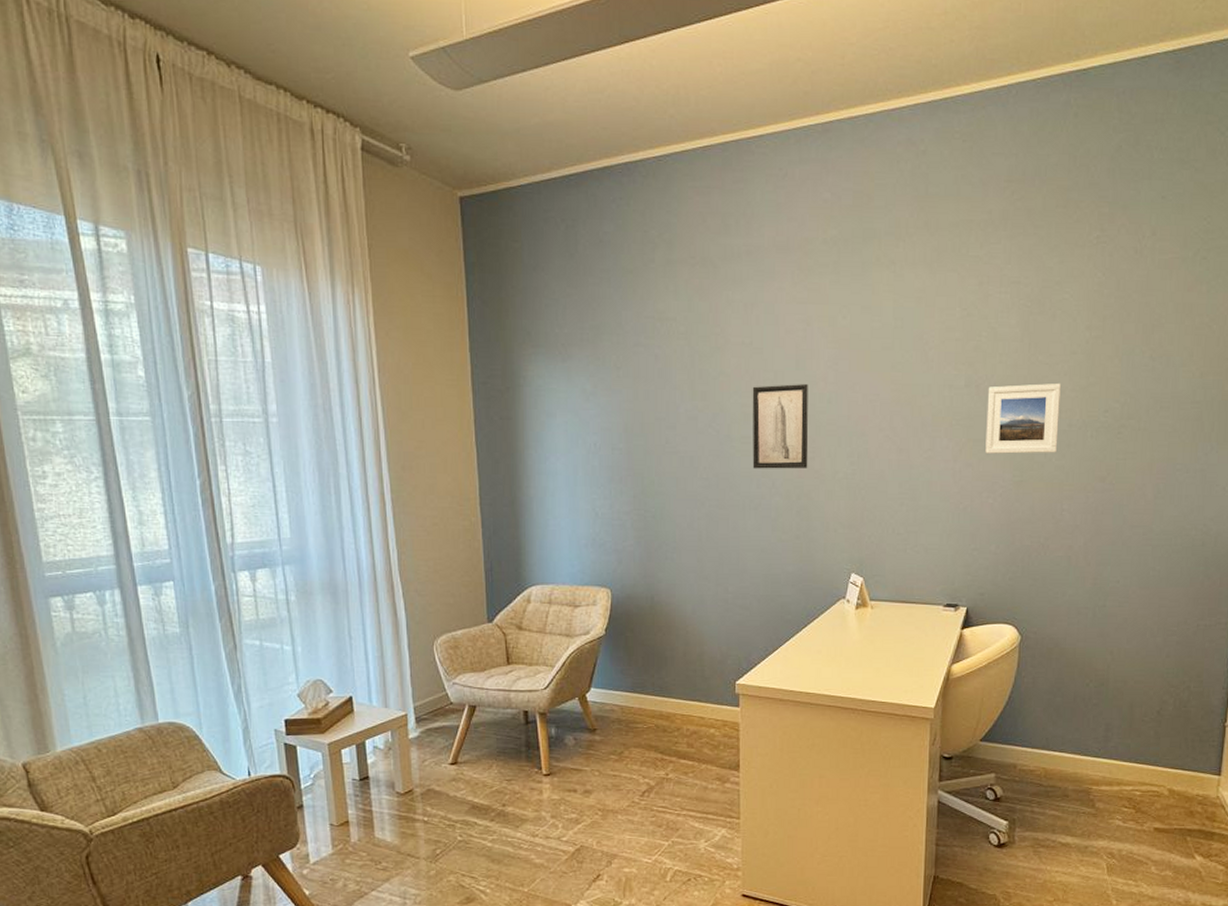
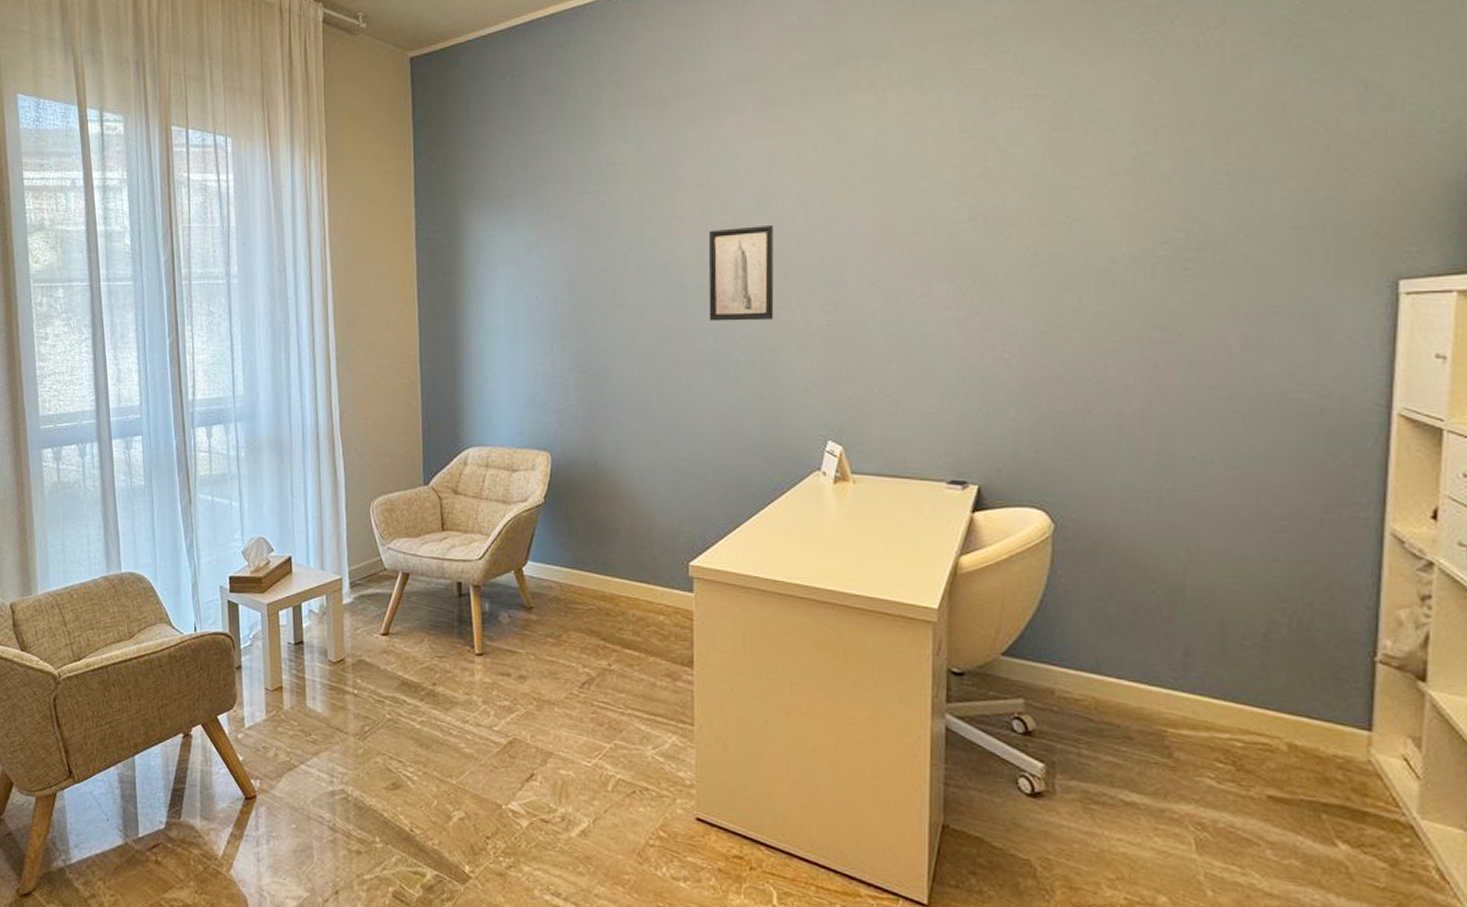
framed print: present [985,384,1061,454] -> none [998,212,1098,298]

